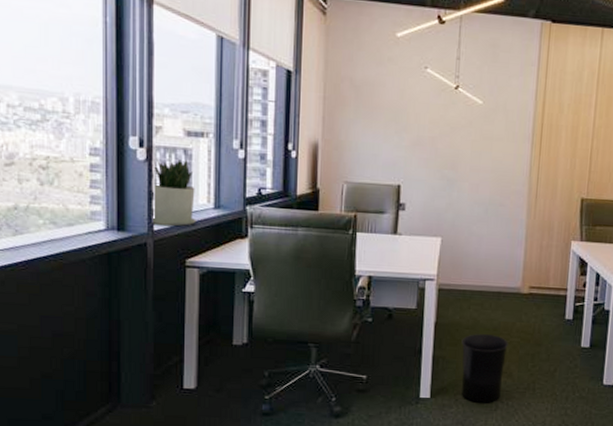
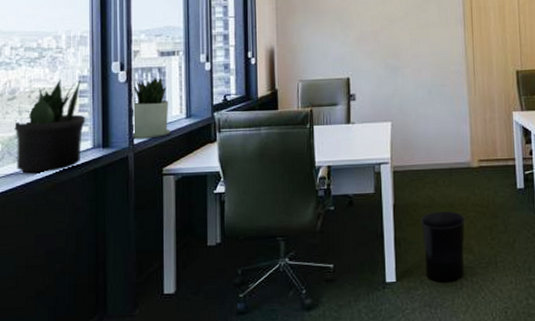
planter: none [13,148,97,251] -> present [14,79,85,173]

